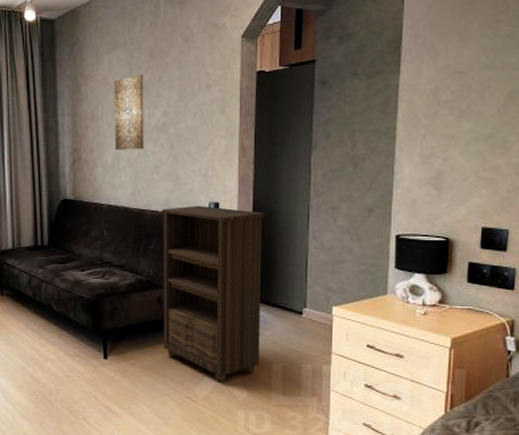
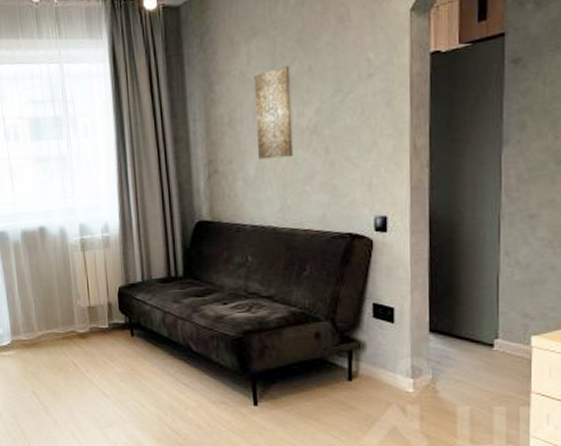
bookshelf: present [161,205,265,381] -> none [316,220,444,429]

